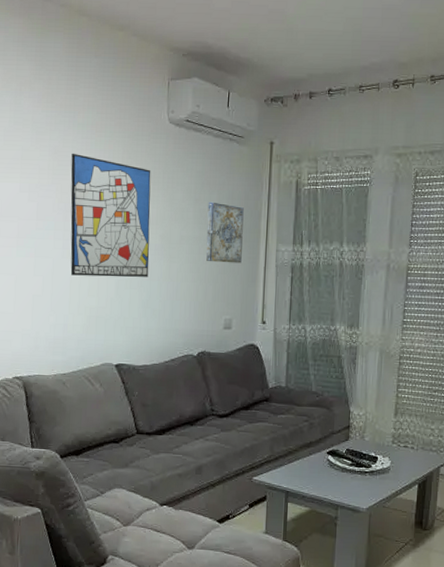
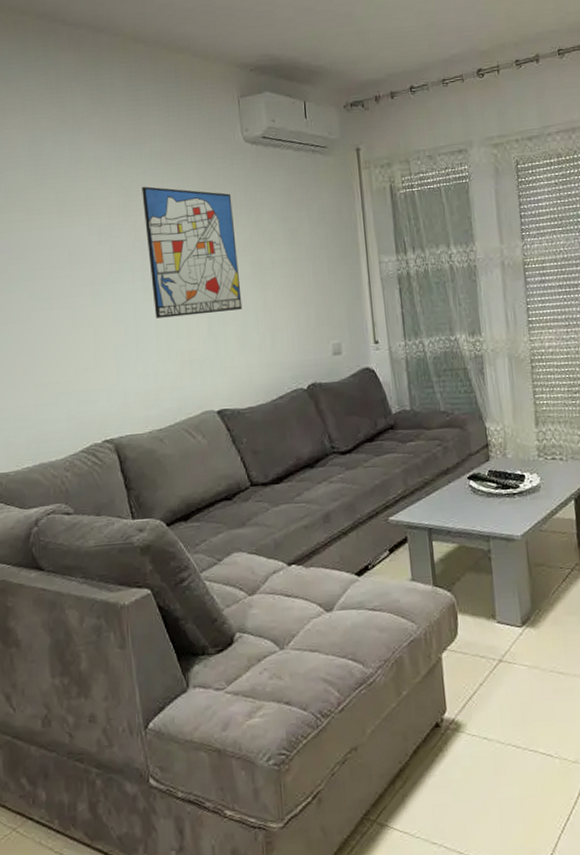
wall art: present [206,201,244,263] -> none [297,219,343,284]

